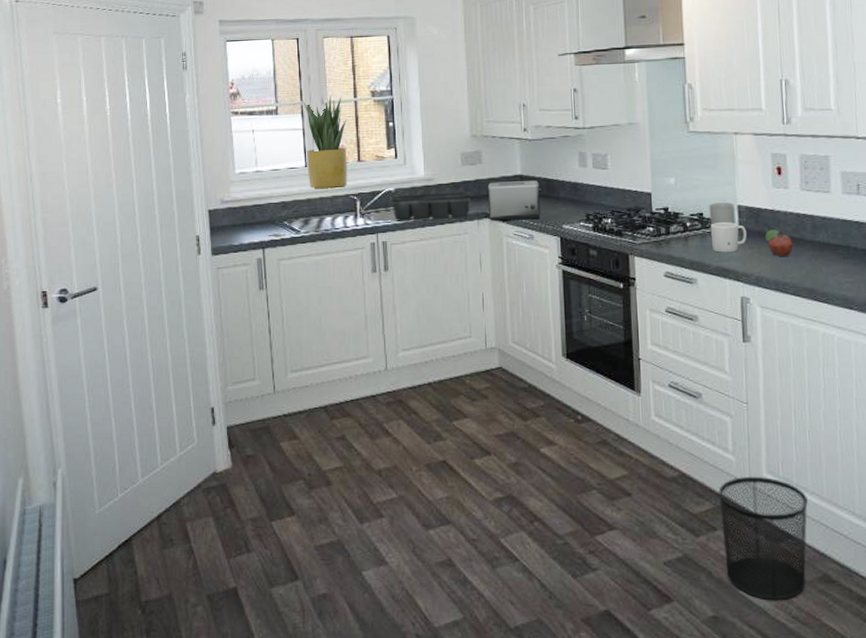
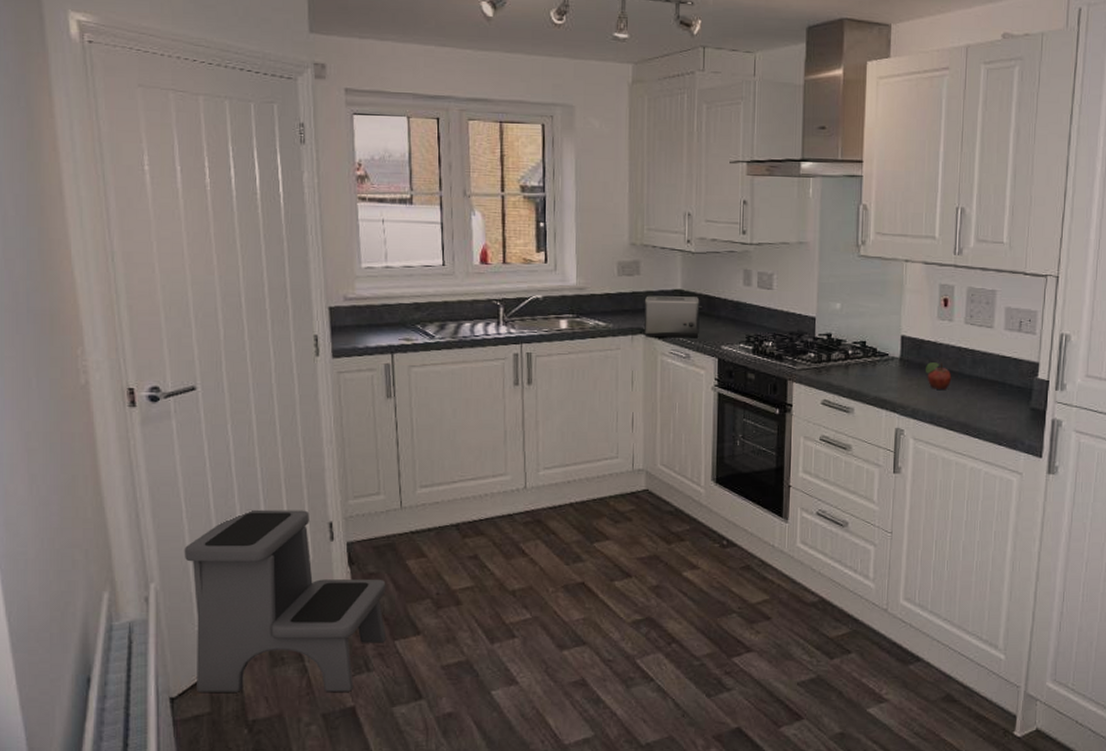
step stool: none [86,397,264,575] -> present [184,509,387,694]
planter: present [302,95,348,188] -> none [441,187,492,291]
dish rack: present [389,187,471,222] -> none [536,298,626,334]
canister: present [700,199,746,232] -> none [863,328,909,363]
mug: present [710,222,748,253] -> none [871,352,908,383]
waste bin: present [718,476,808,601] -> none [855,602,940,719]

